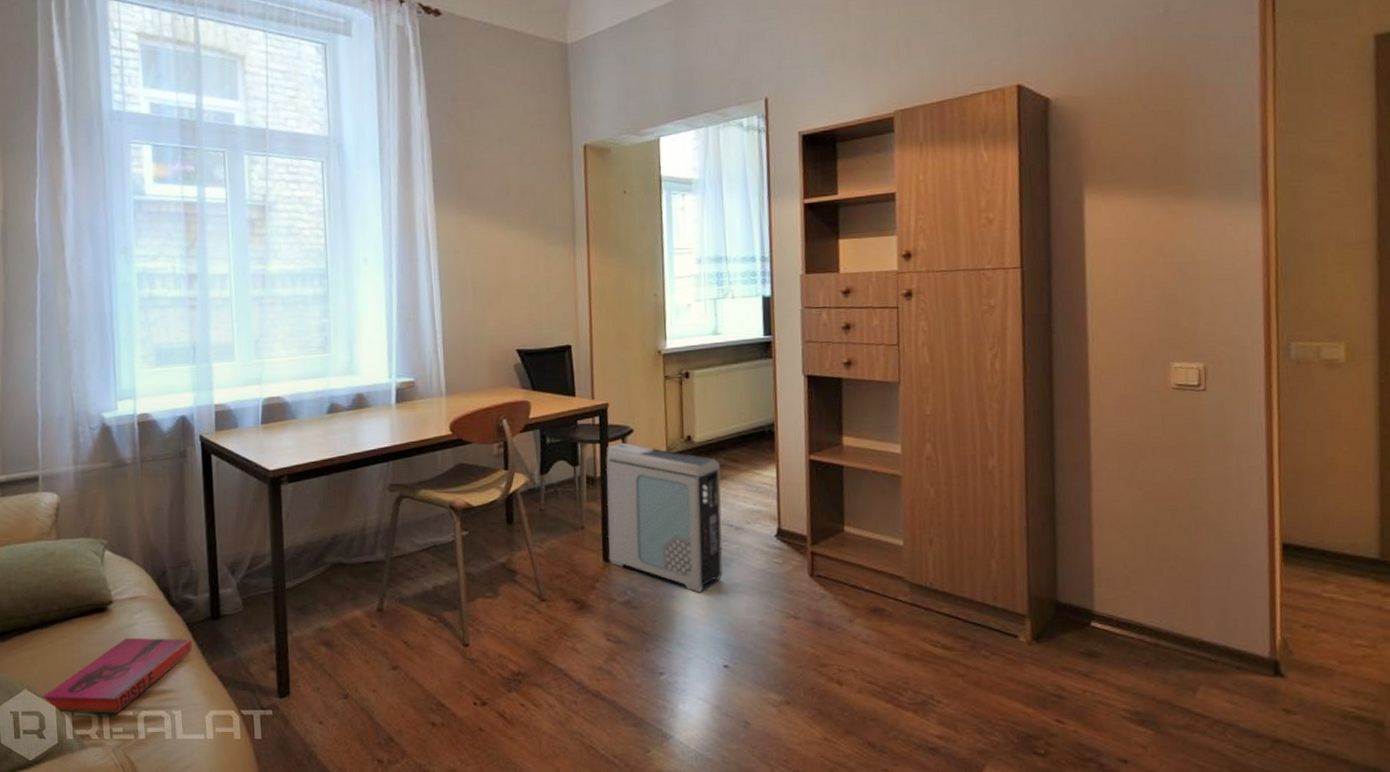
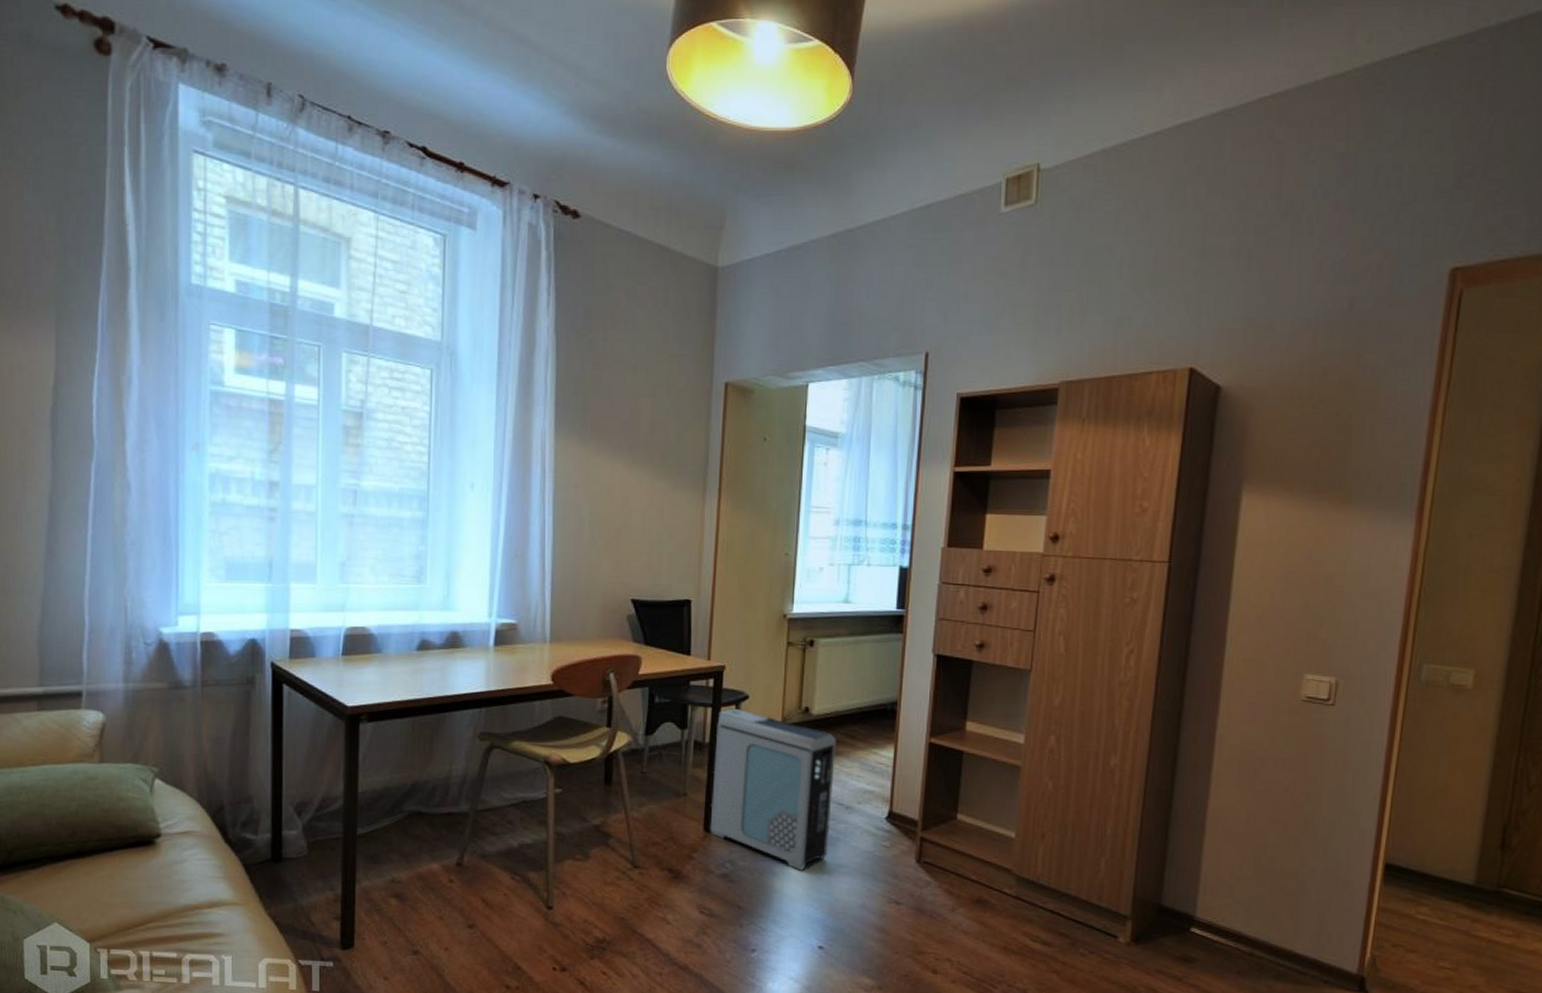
hardback book: present [42,637,192,715] -> none [74,874,248,956]

